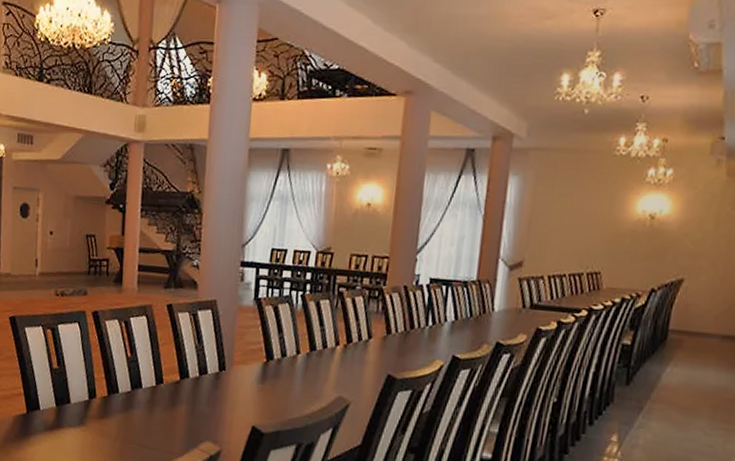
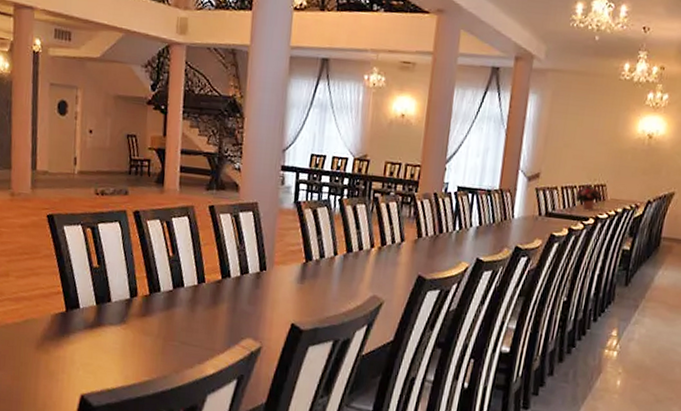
bouquet: none [564,273,597,302] -> present [575,185,603,211]

